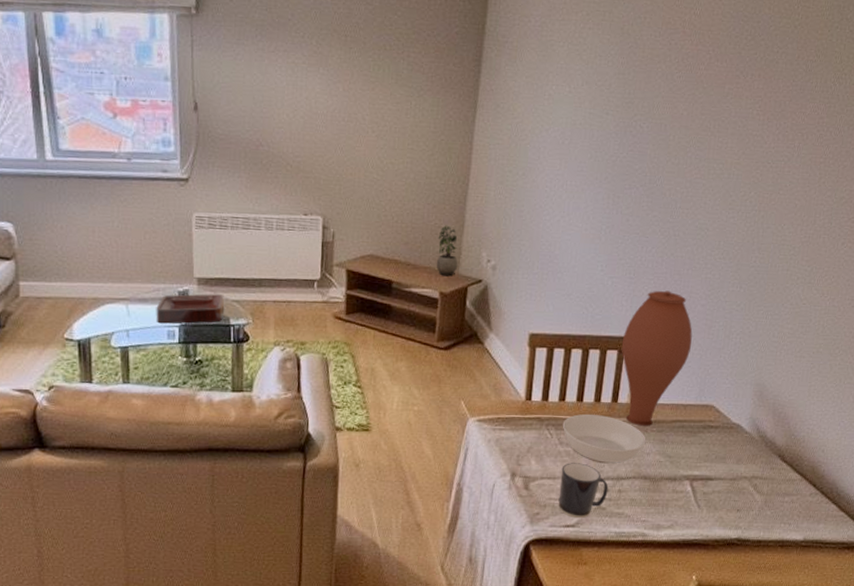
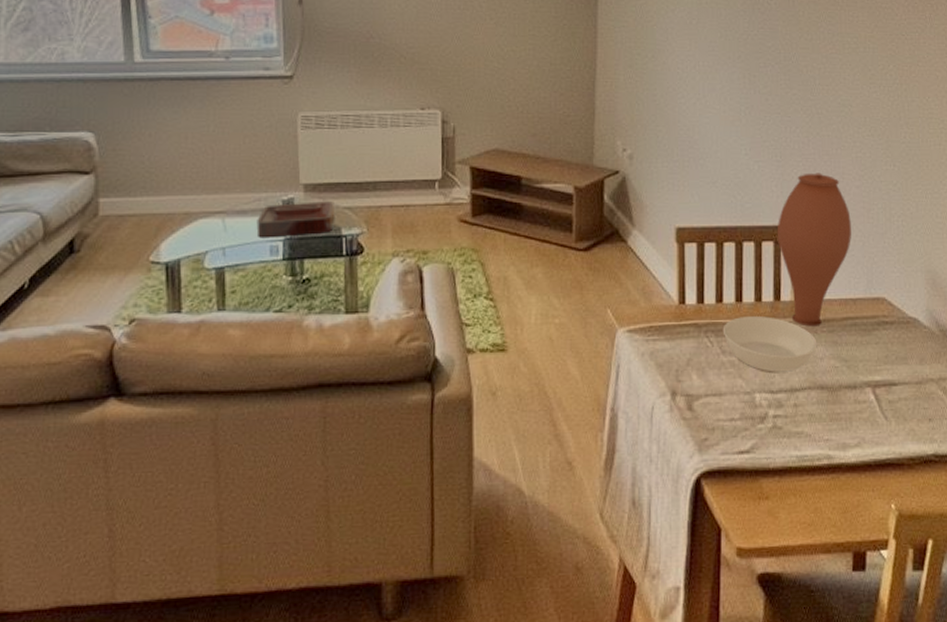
potted plant: present [436,225,458,275] -> none [568,113,592,168]
mug: present [558,463,609,519] -> none [727,374,783,443]

